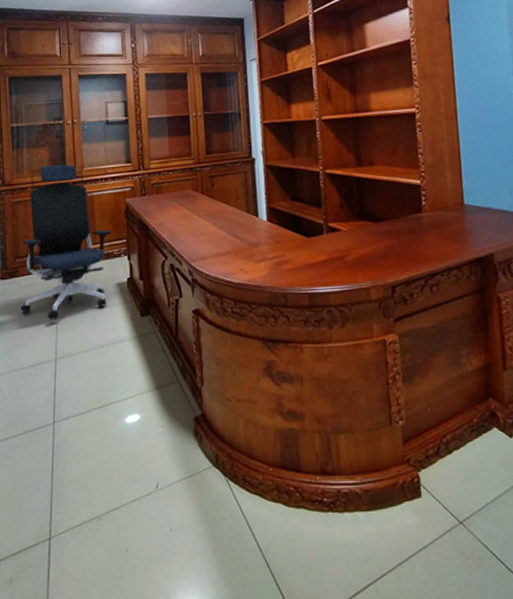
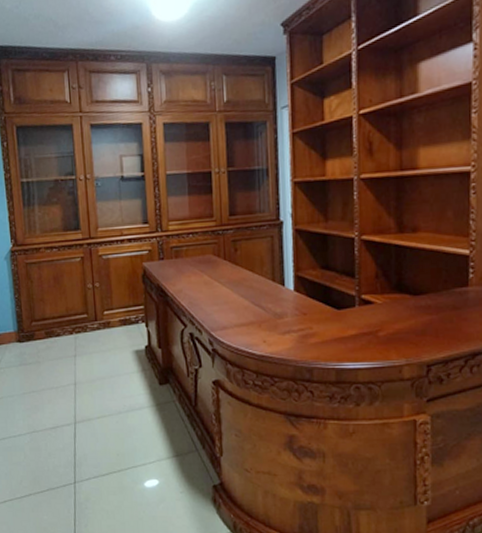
office chair: present [21,164,112,321] -> none [37,224,129,385]

